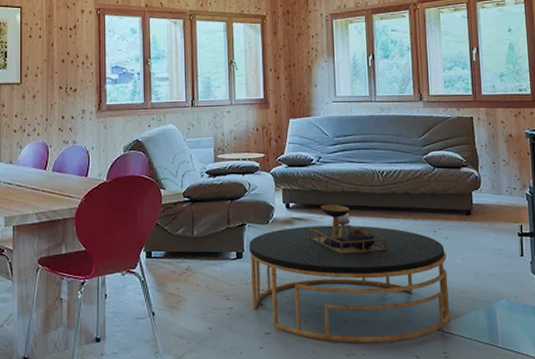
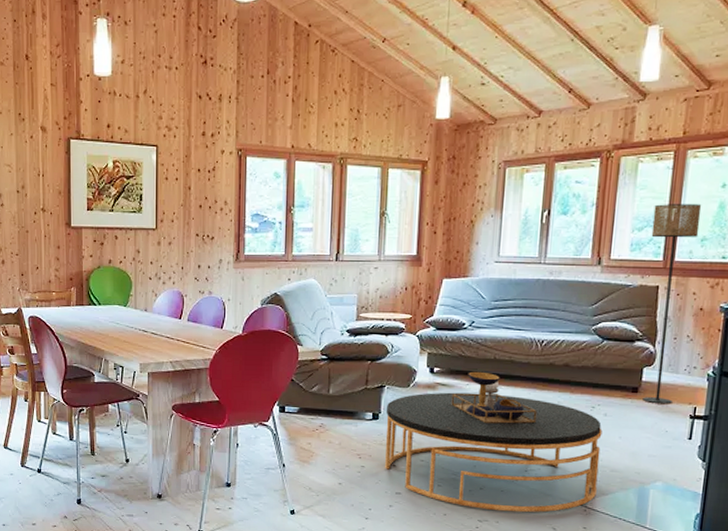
floor lamp: none [458,46,501,225] -> present [642,204,702,405]

